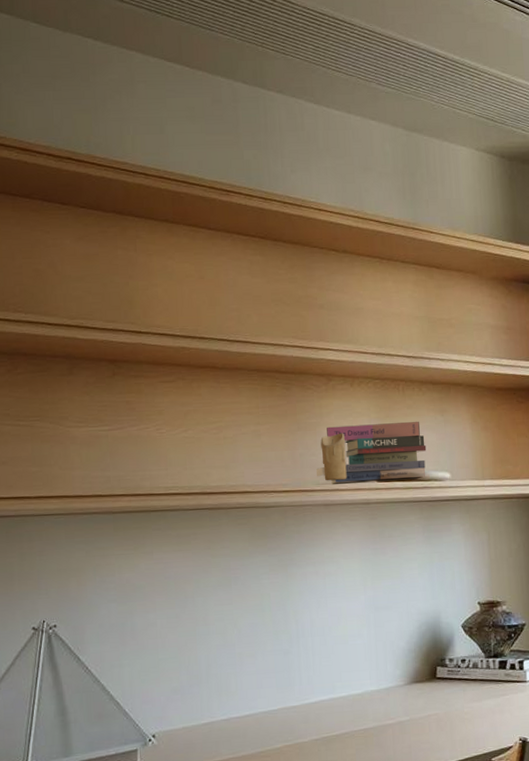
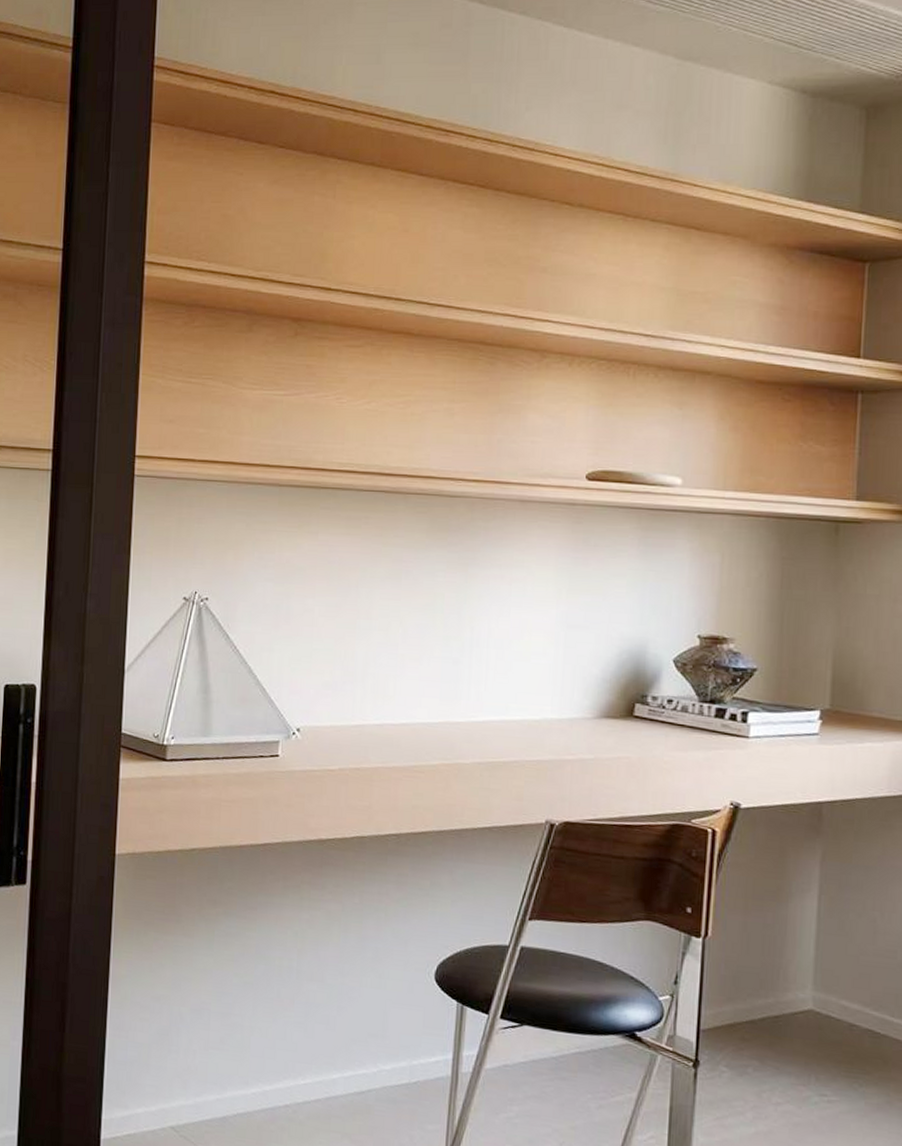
books: present [316,421,427,485] -> none [515,411,656,482]
candle: present [320,433,347,481] -> none [523,419,554,475]

